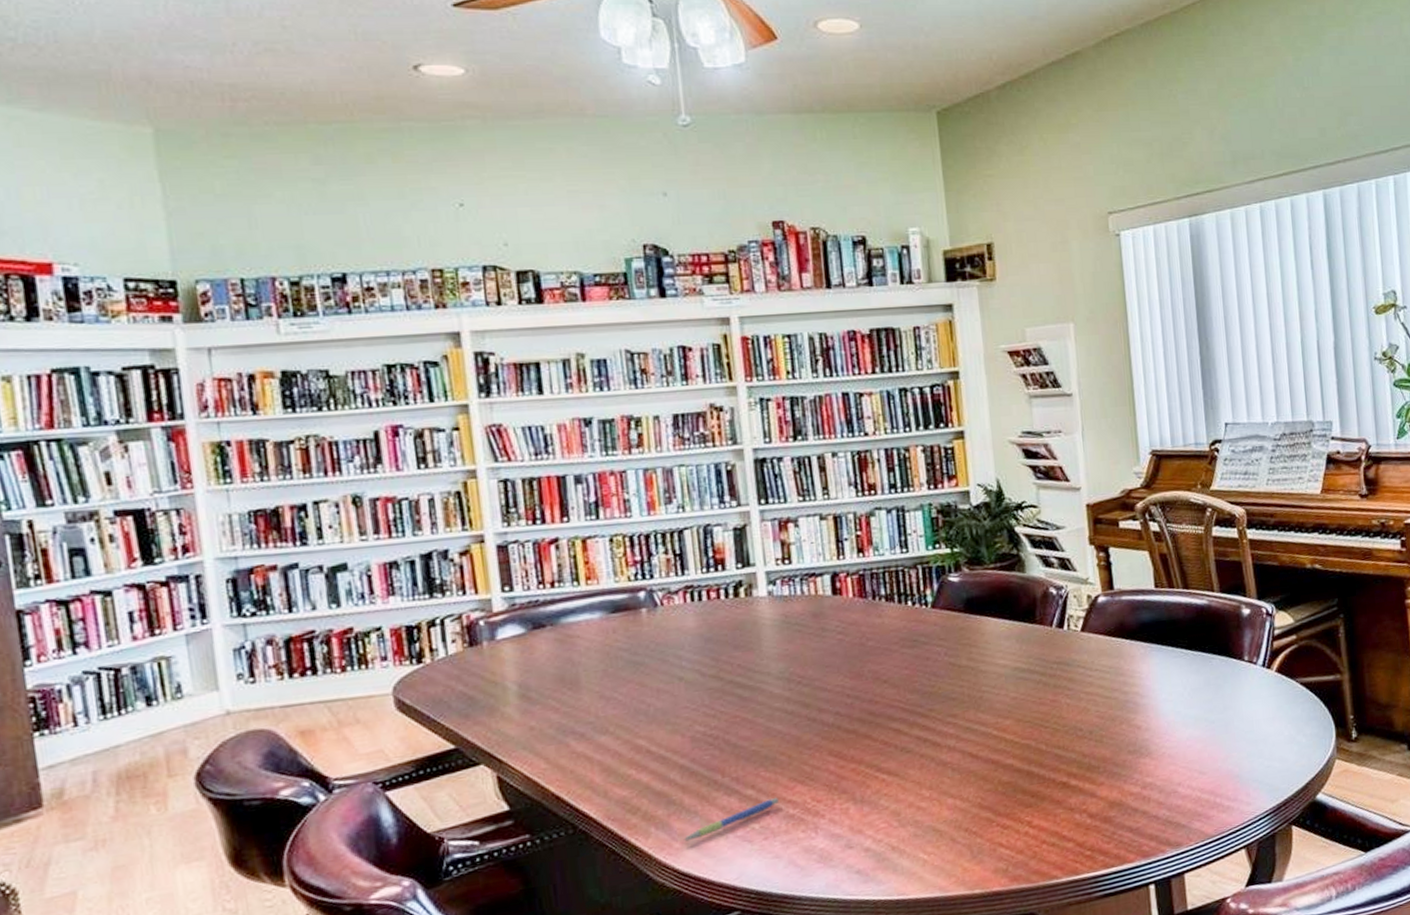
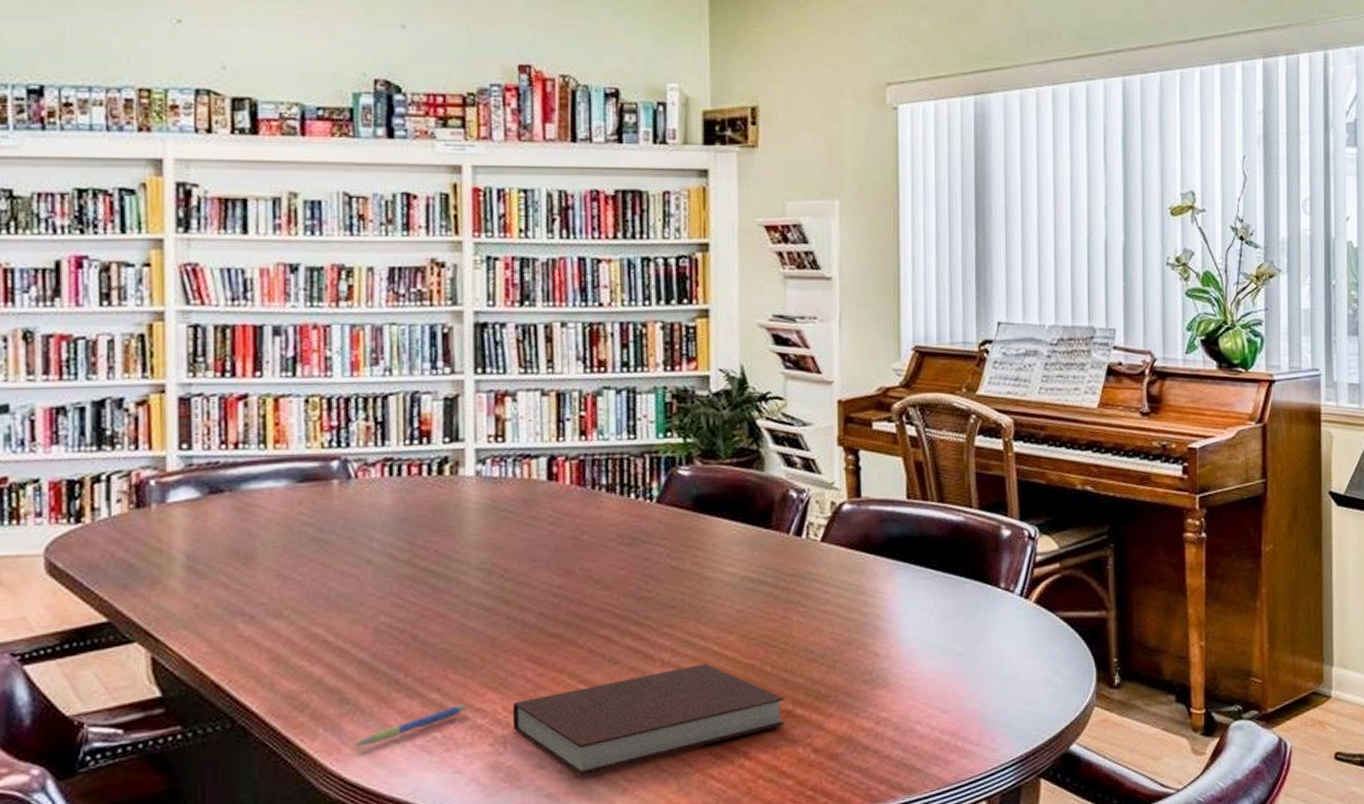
notebook: none [819,746,1063,852] -> present [512,663,786,775]

